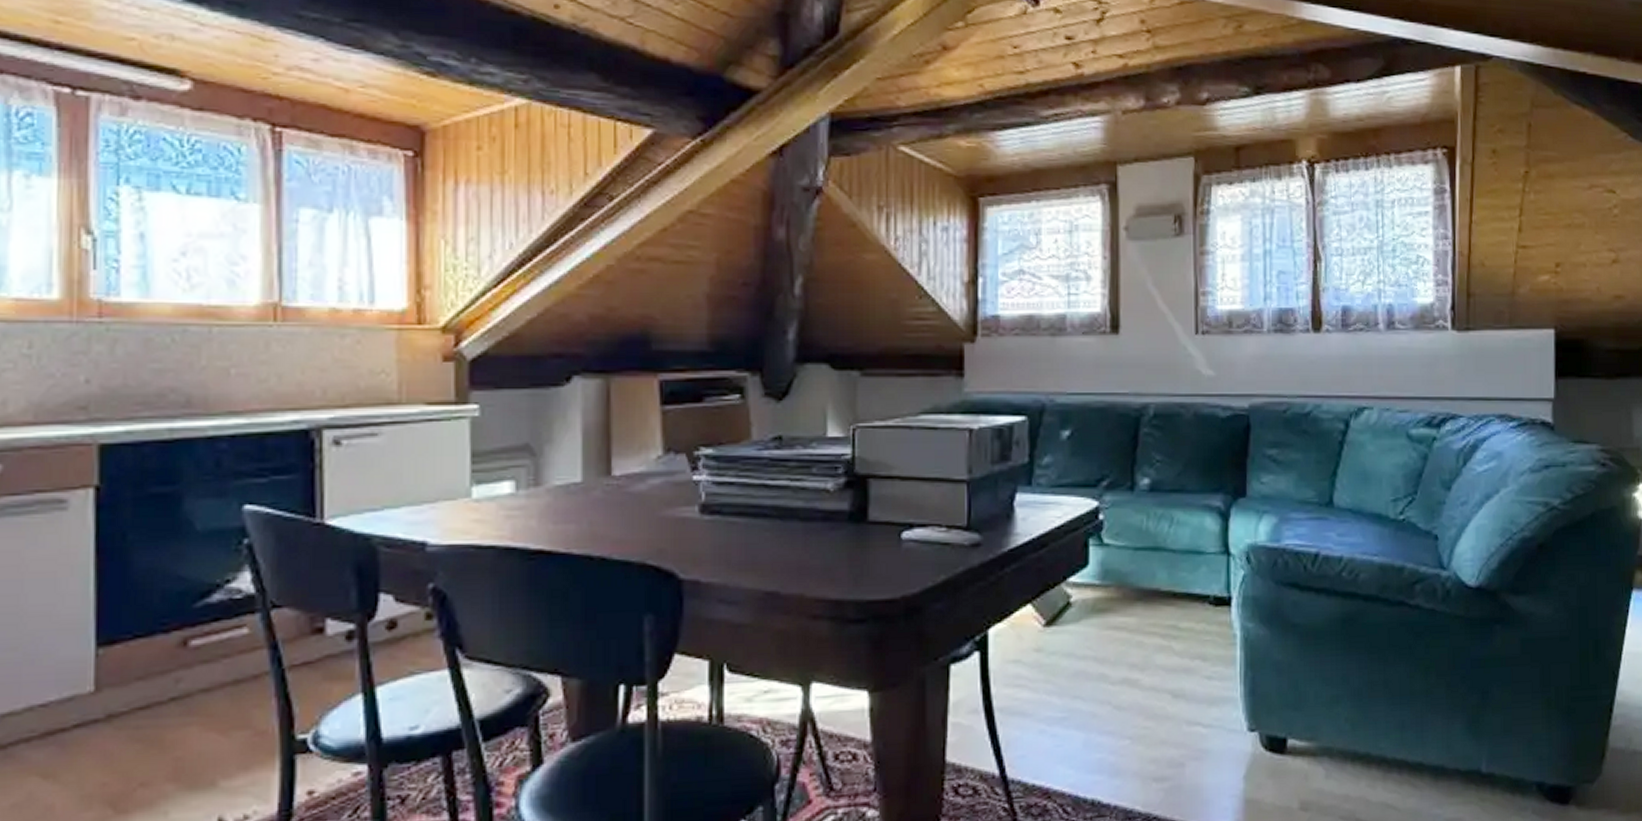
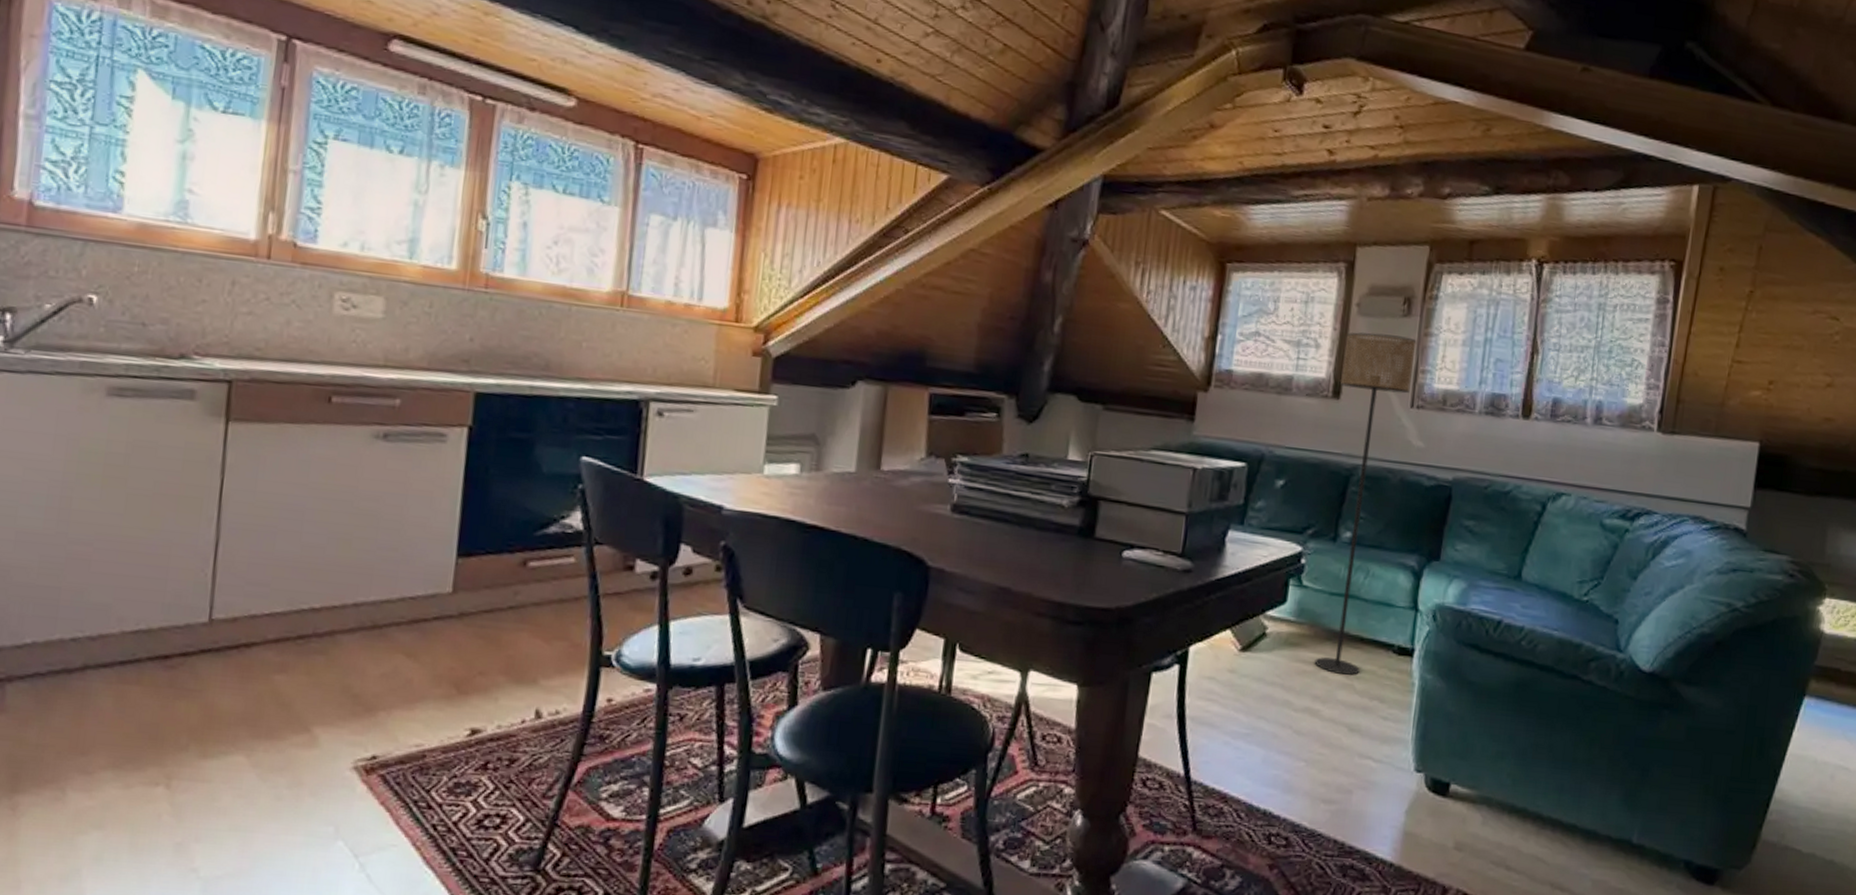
floor lamp: none [1116,257,1193,637] -> present [1314,332,1417,675]

